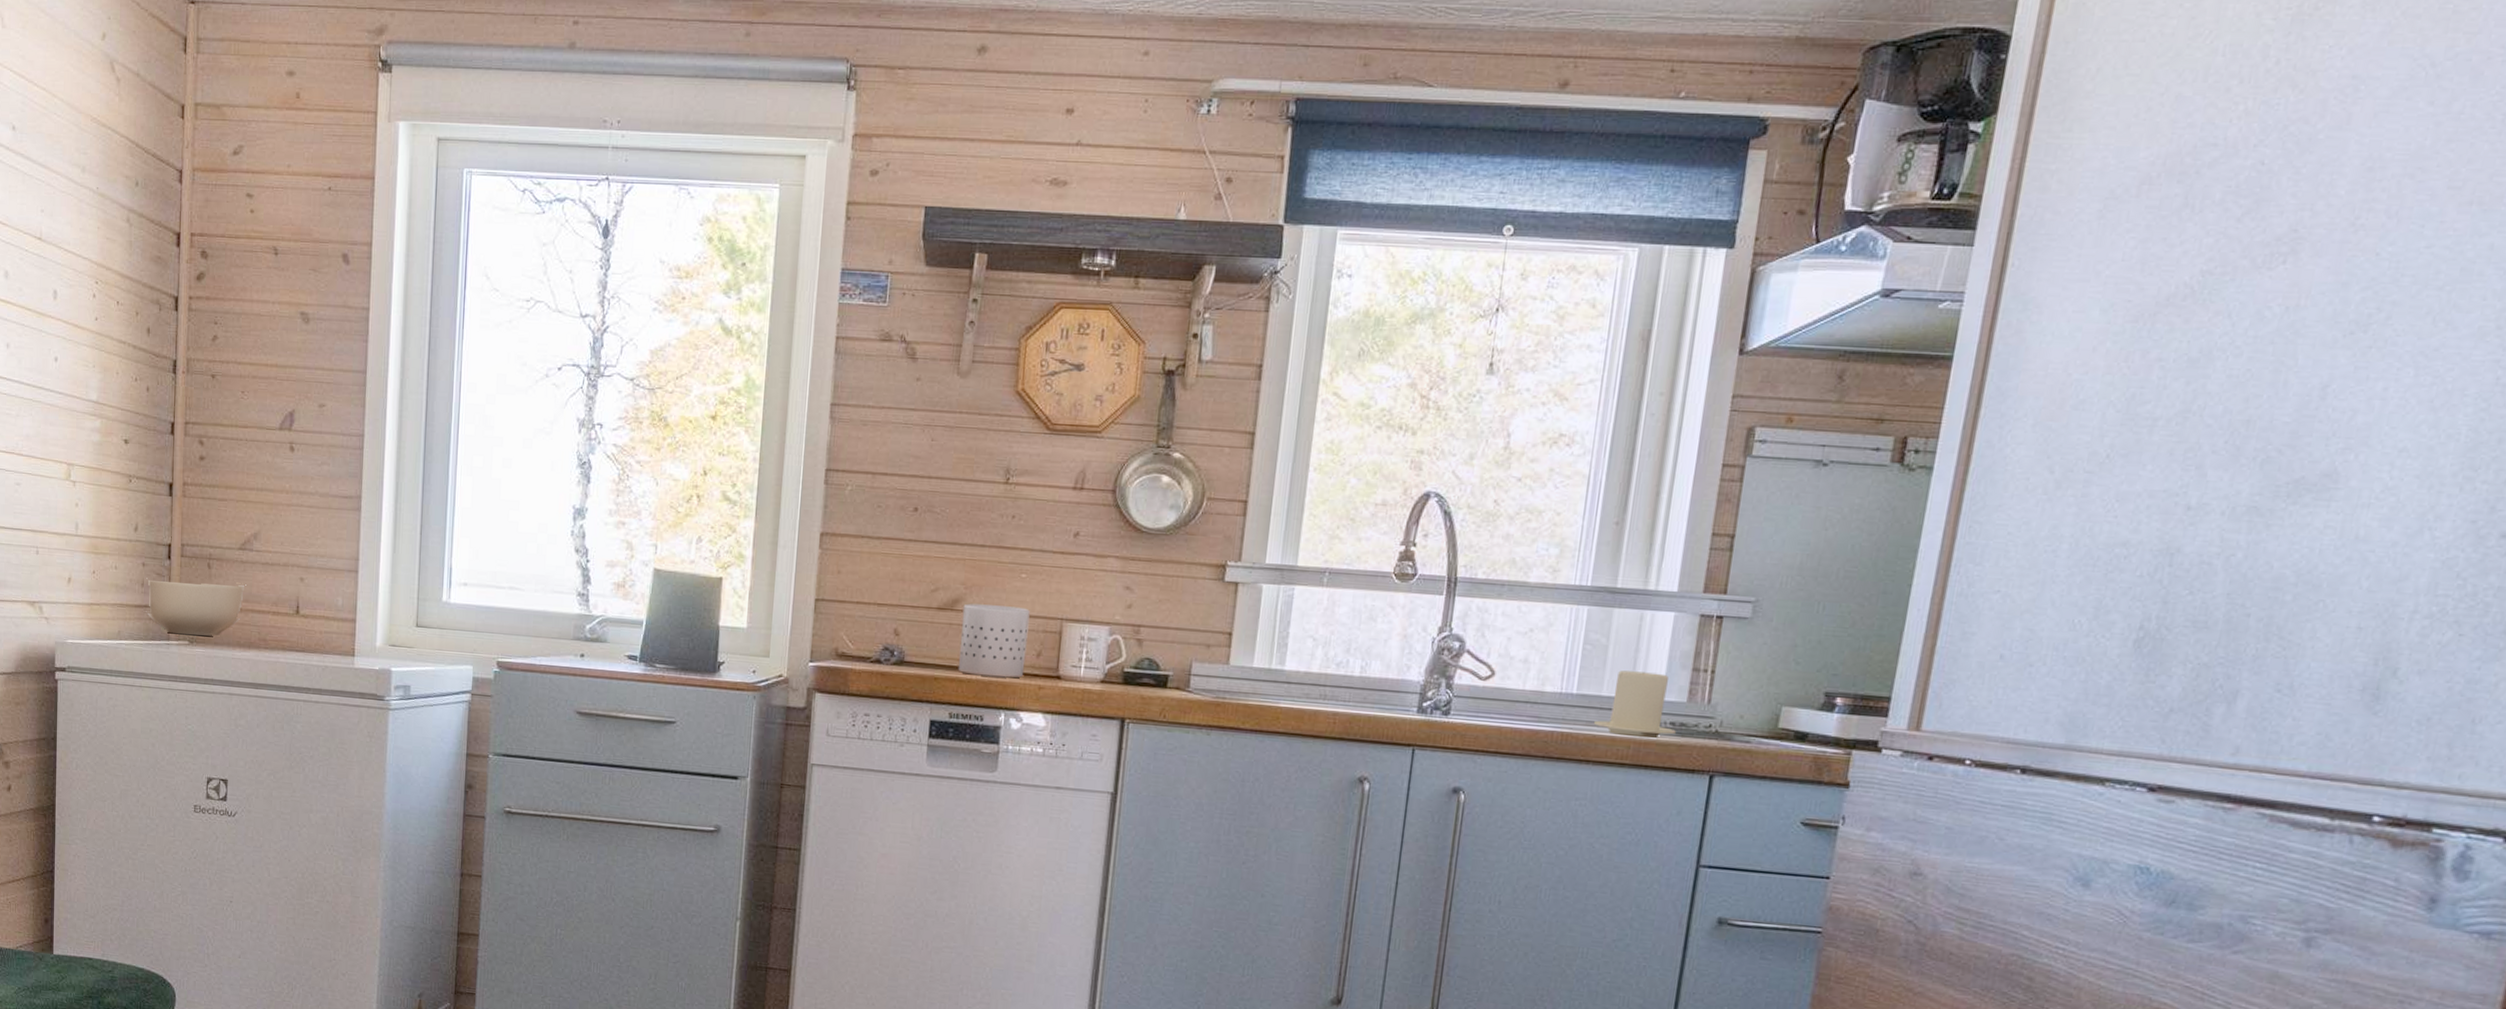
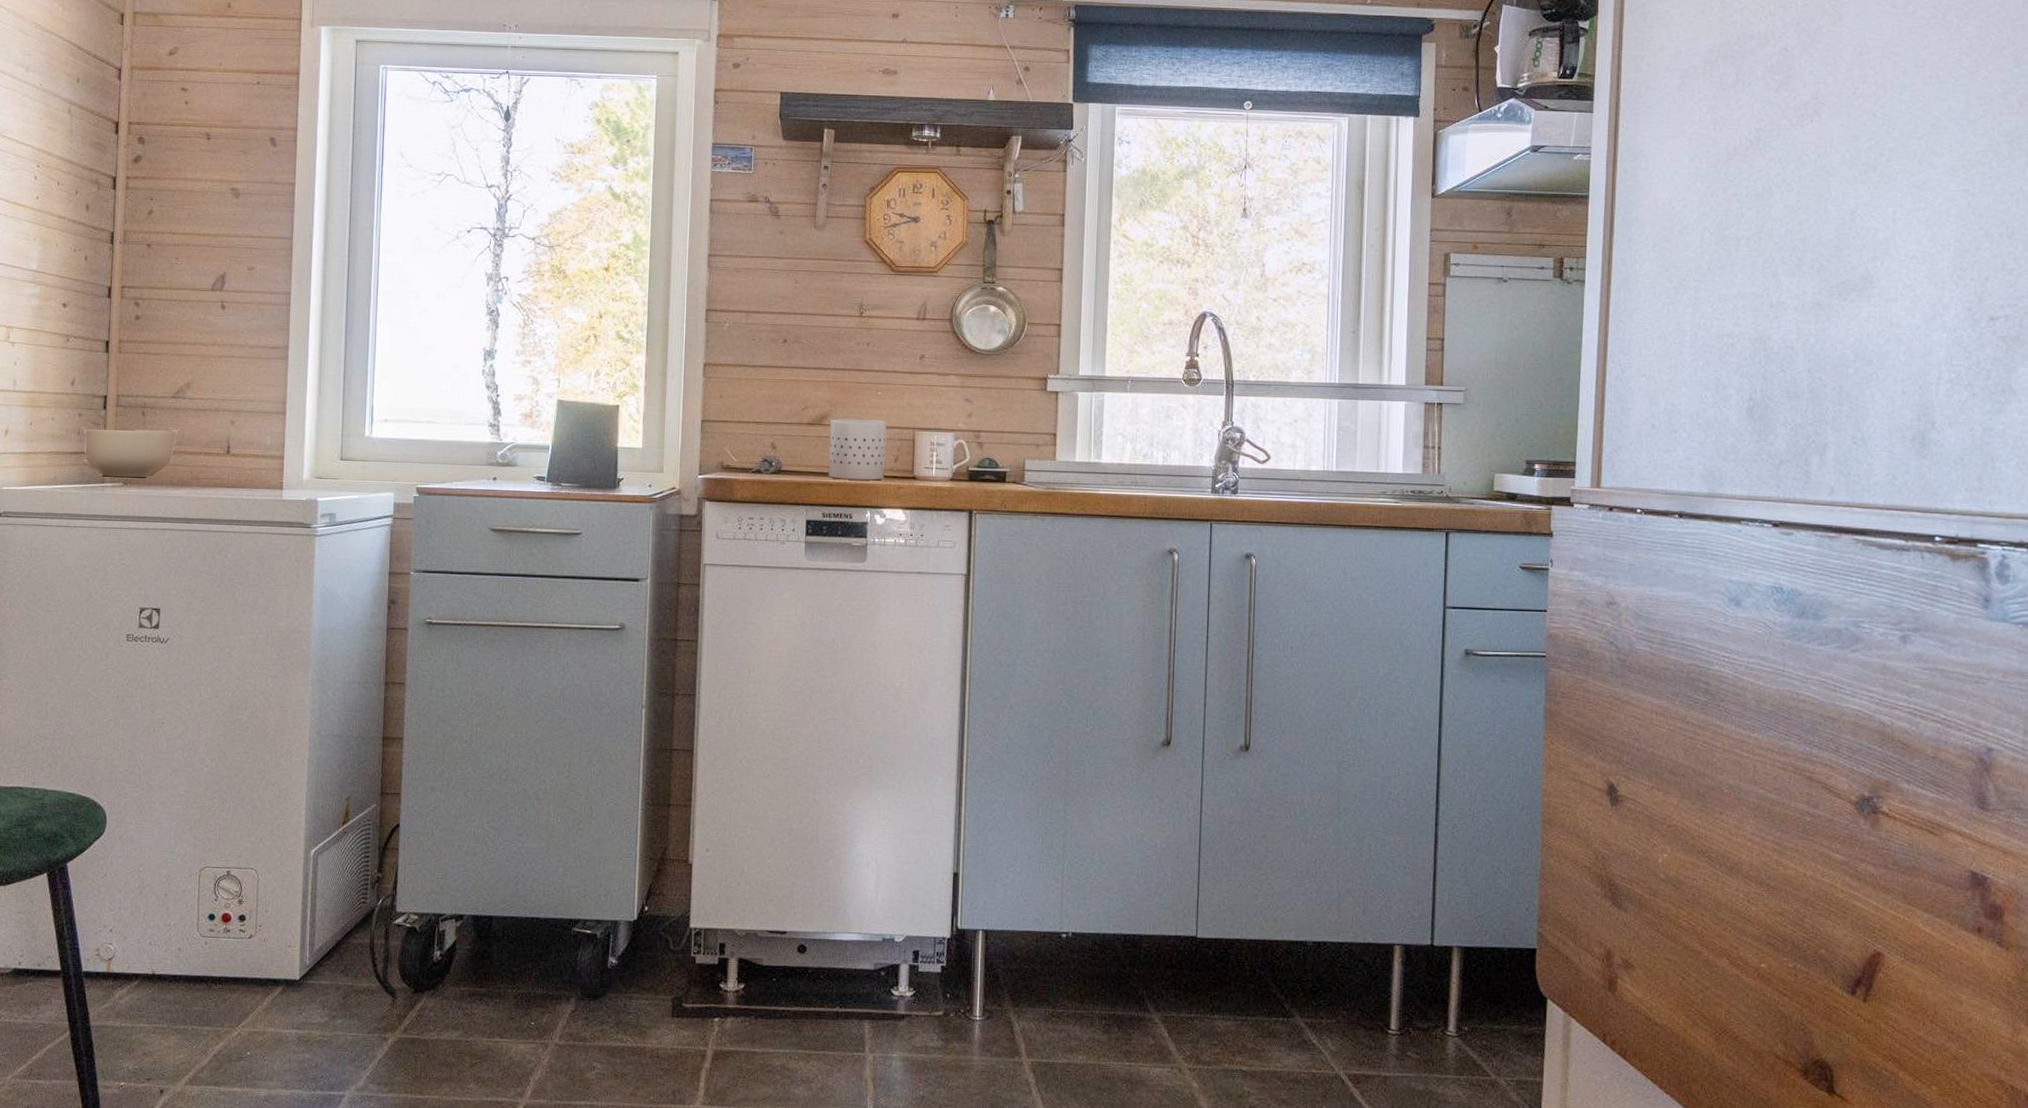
candle: present [1593,670,1676,739] -> none [1351,450,1416,505]

